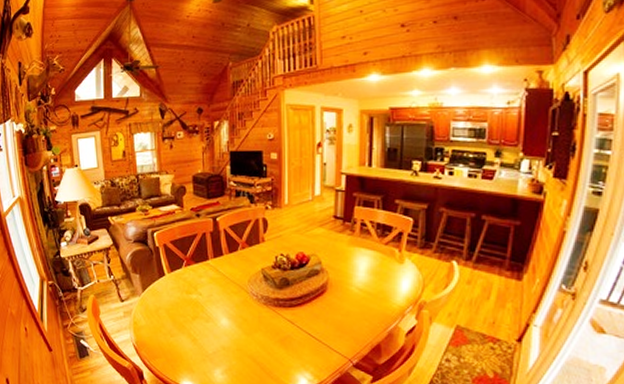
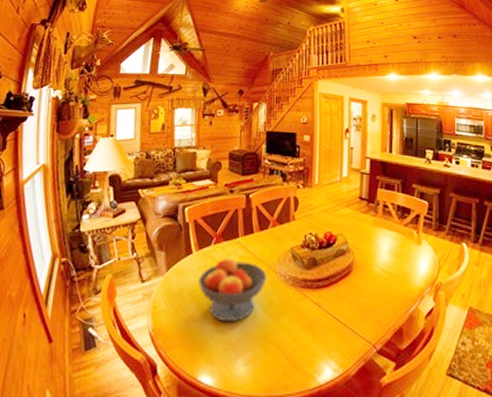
fruit bowl: none [173,278,239,337] -> present [198,257,267,323]

